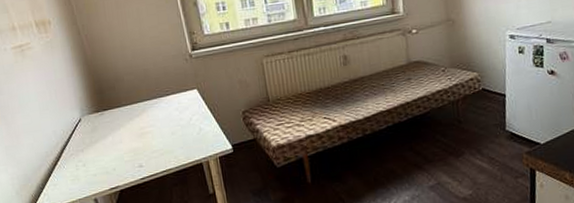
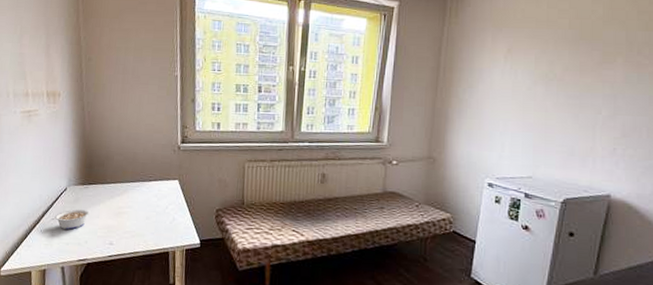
legume: none [71,137,111,161] -> present [51,209,89,230]

